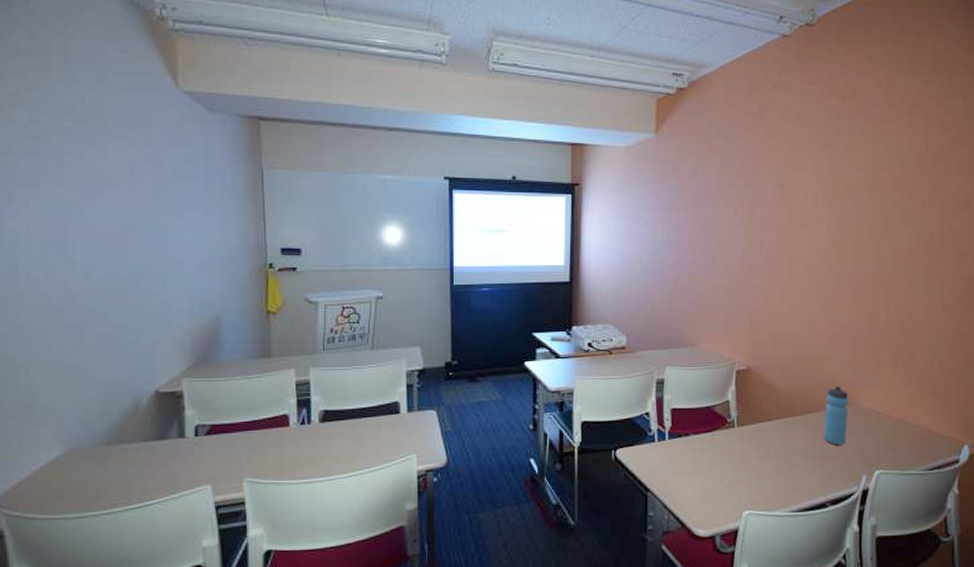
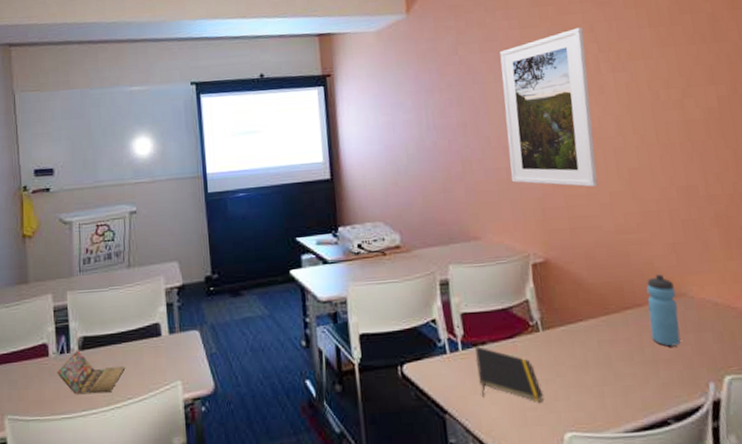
notebook: none [297,422,364,462] -> present [57,350,126,395]
notepad: none [680,437,730,486] -> present [475,346,543,403]
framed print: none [729,165,808,308] -> present [499,28,598,187]

